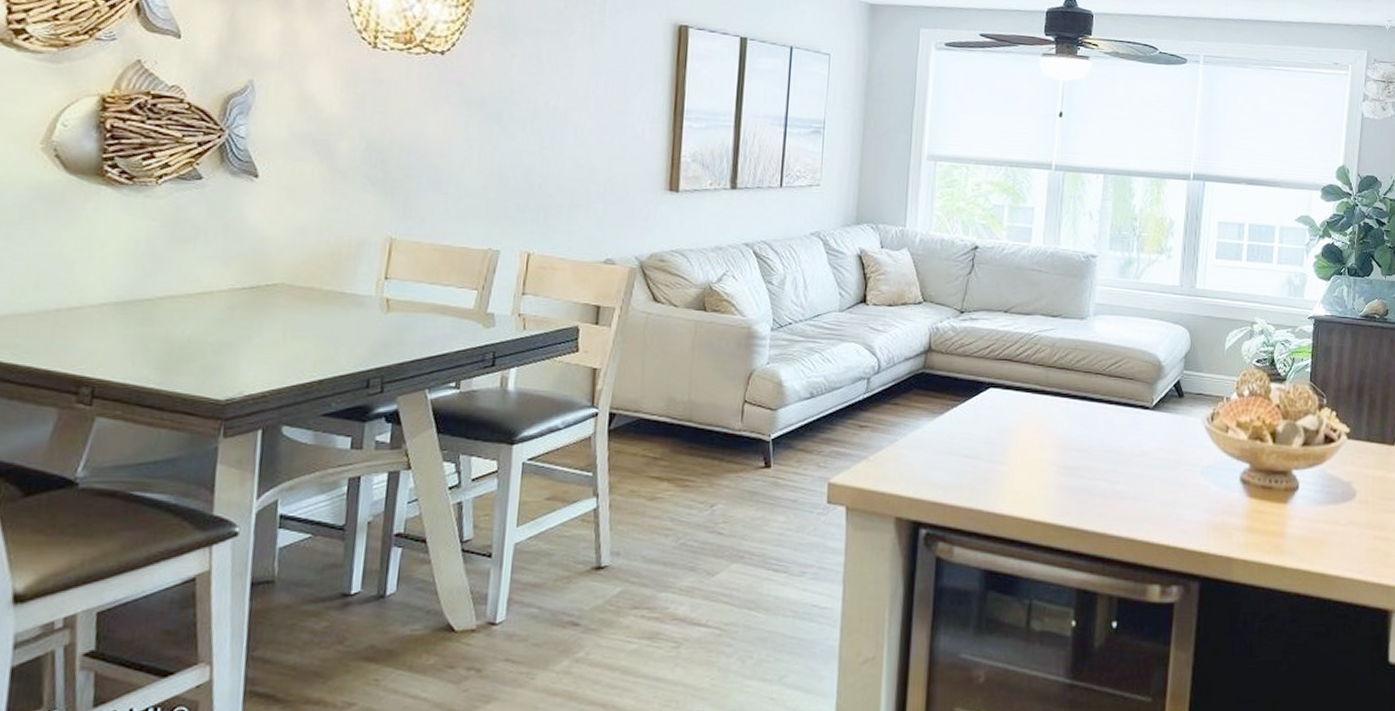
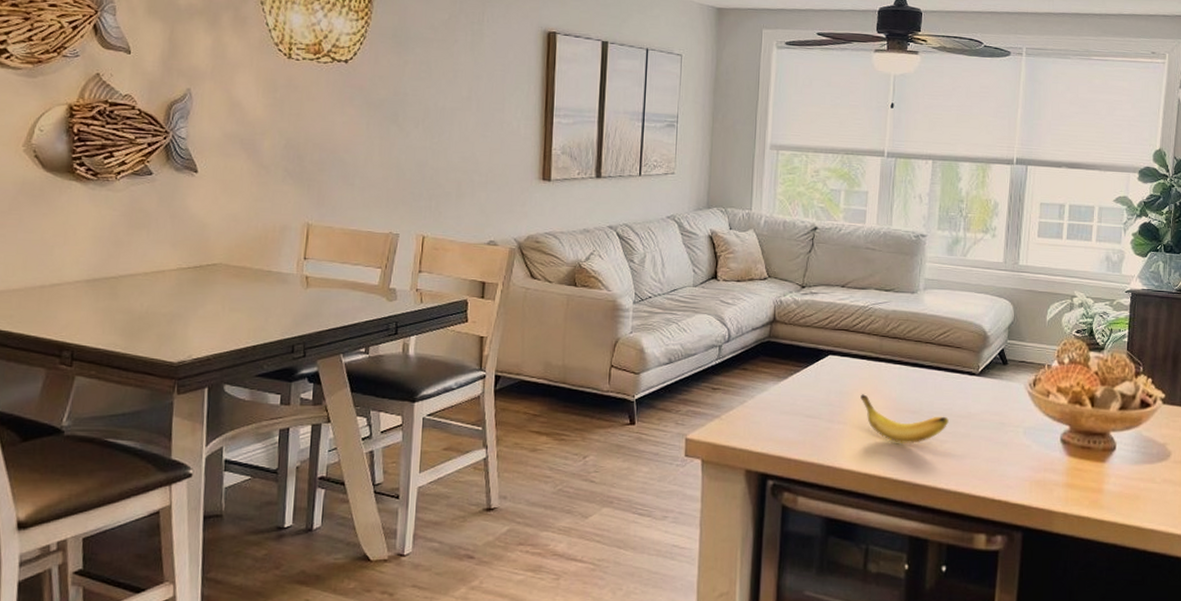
banana: none [1024,431,1120,487] -> present [860,394,949,445]

